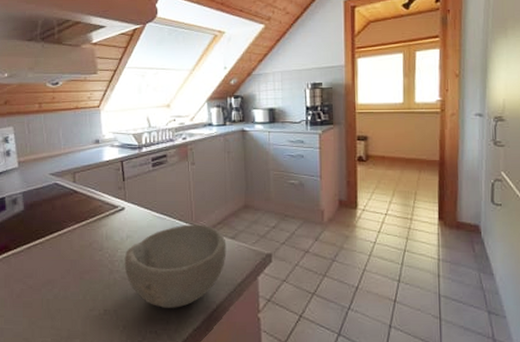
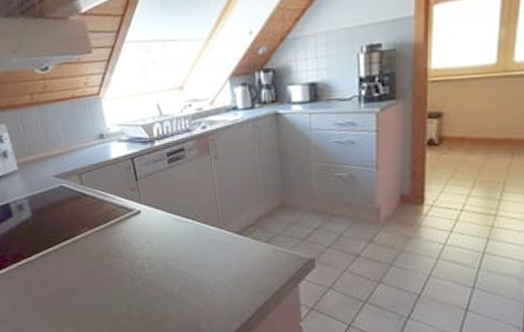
bowl: present [124,224,227,308] -> none [145,227,261,316]

